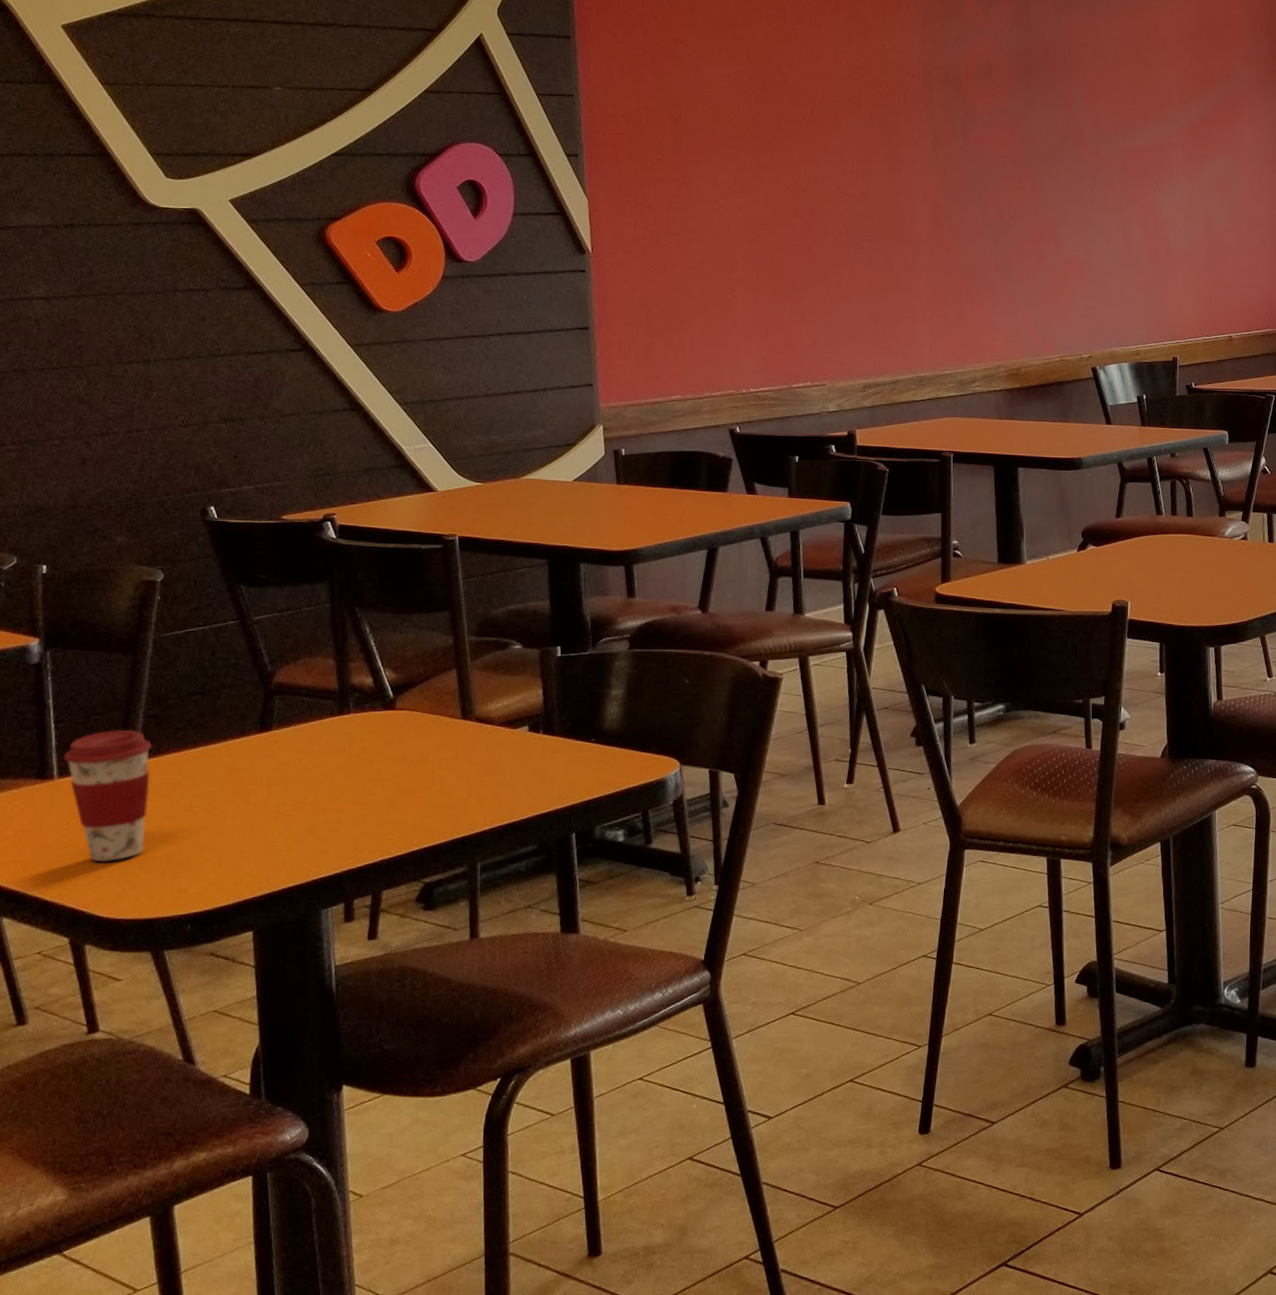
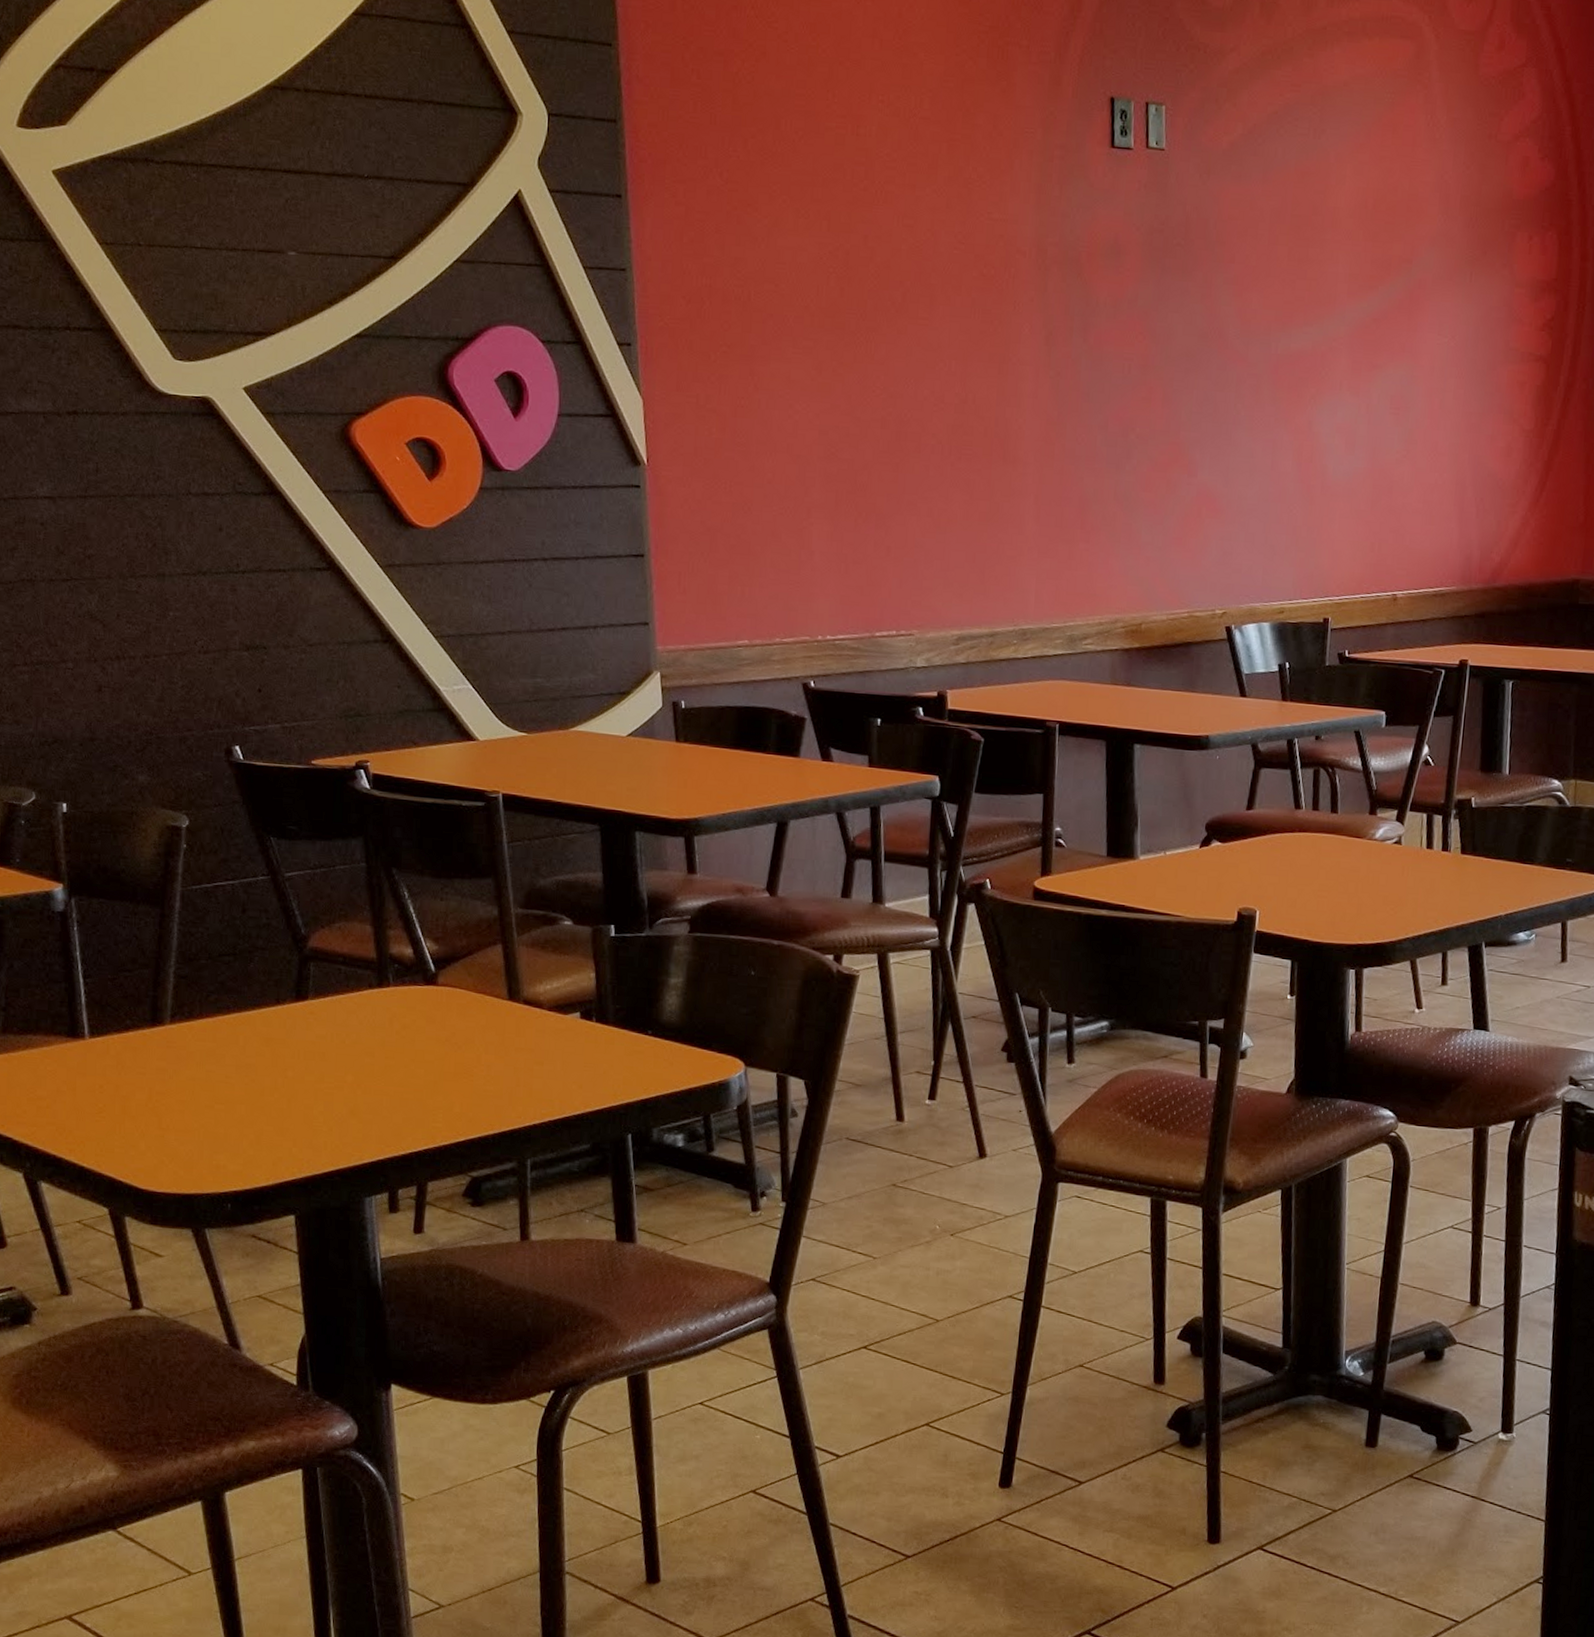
coffee cup: present [63,729,152,862] -> none [94,989,184,1131]

